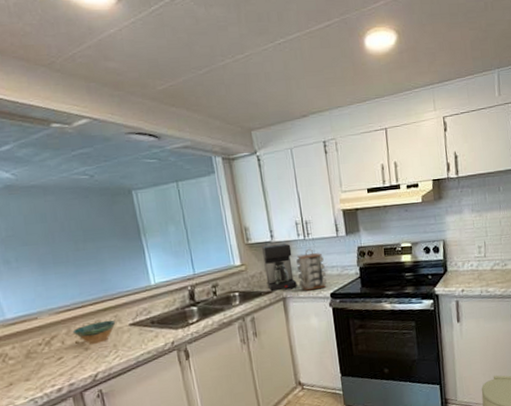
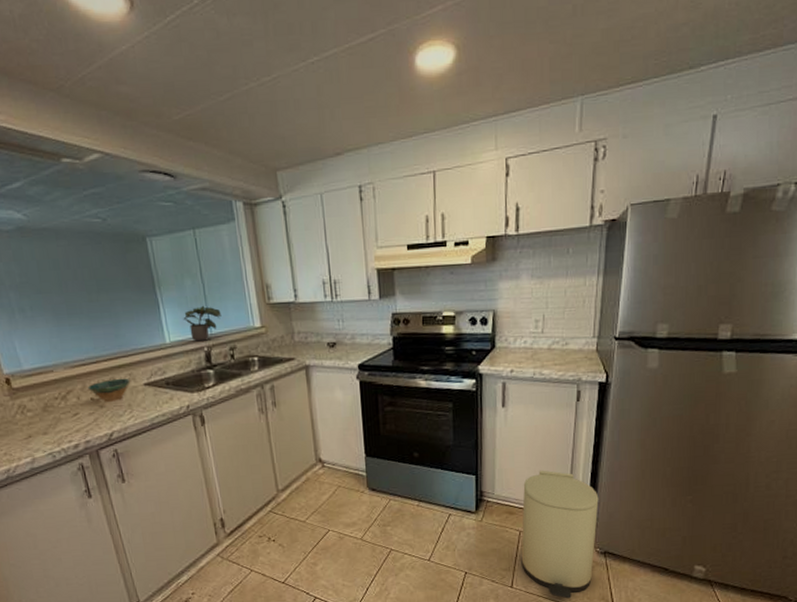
potted plant: none [167,248,204,282] -> present [183,305,222,342]
coffee maker: present [262,243,297,292] -> none [285,305,322,359]
spice rack: present [296,249,327,291] -> none [322,313,355,360]

